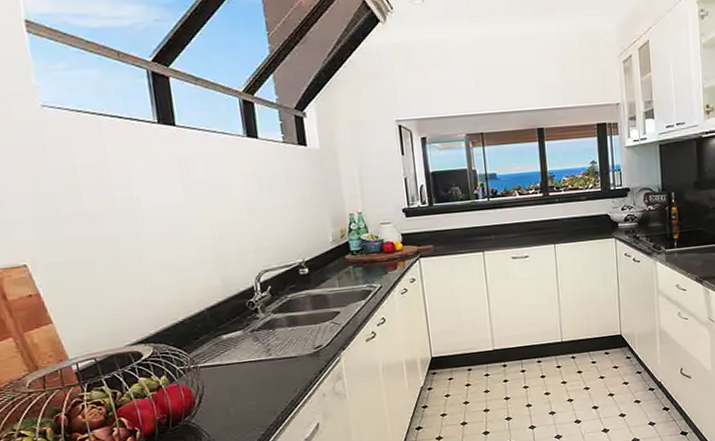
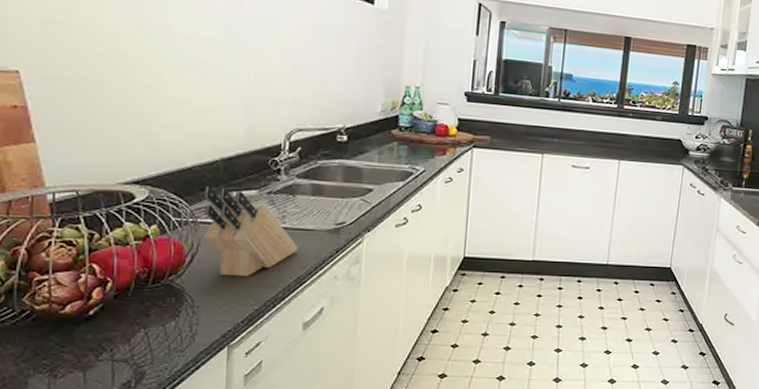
knife block: none [197,334,287,410] -> present [202,186,298,277]

